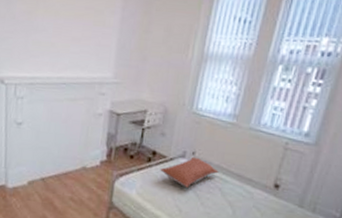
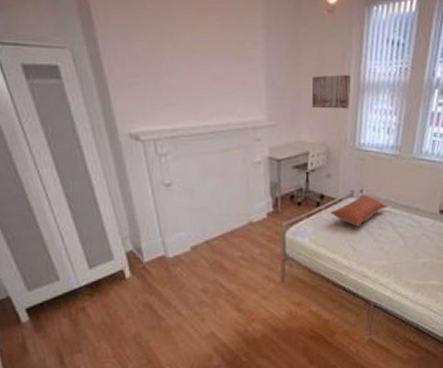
wall art: none [155,43,196,75] -> present [311,74,351,109]

